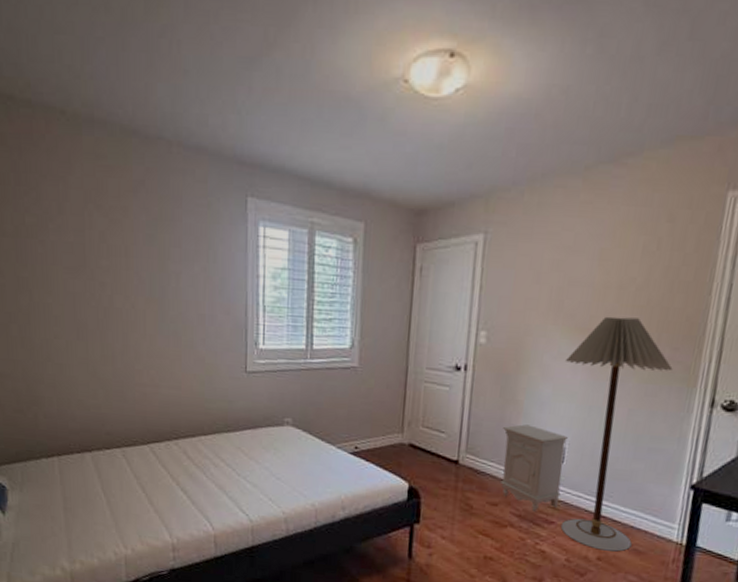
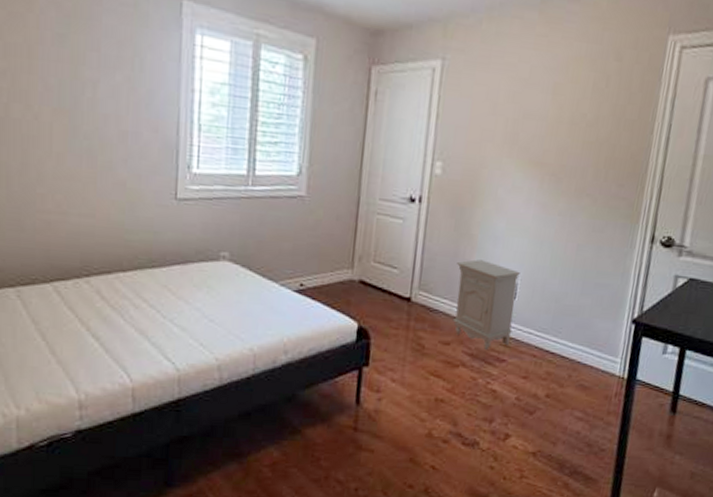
floor lamp: present [560,316,673,552] -> none [511,150,618,388]

